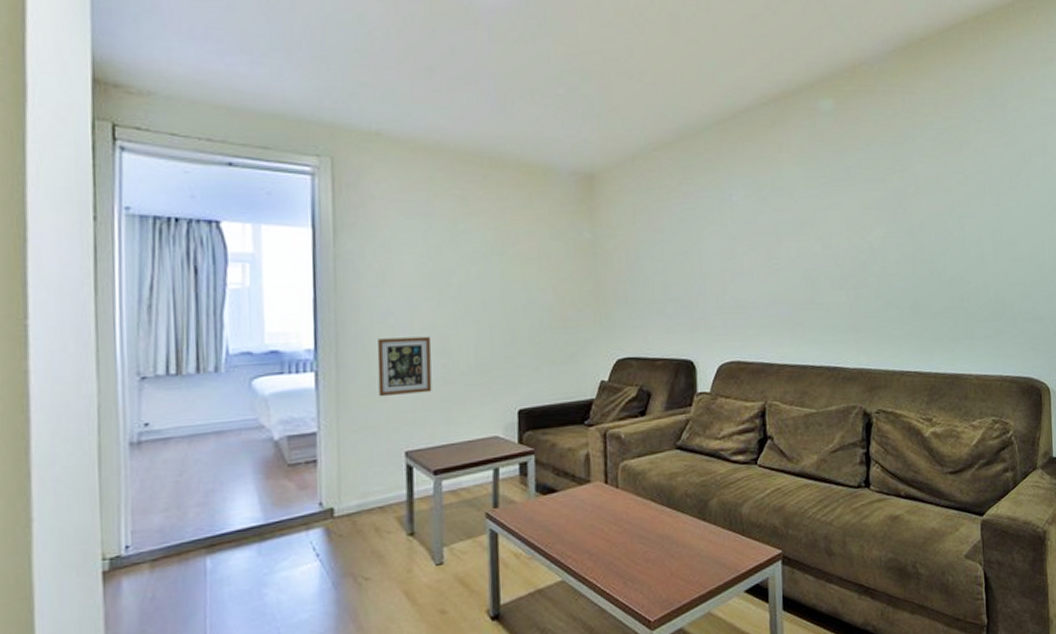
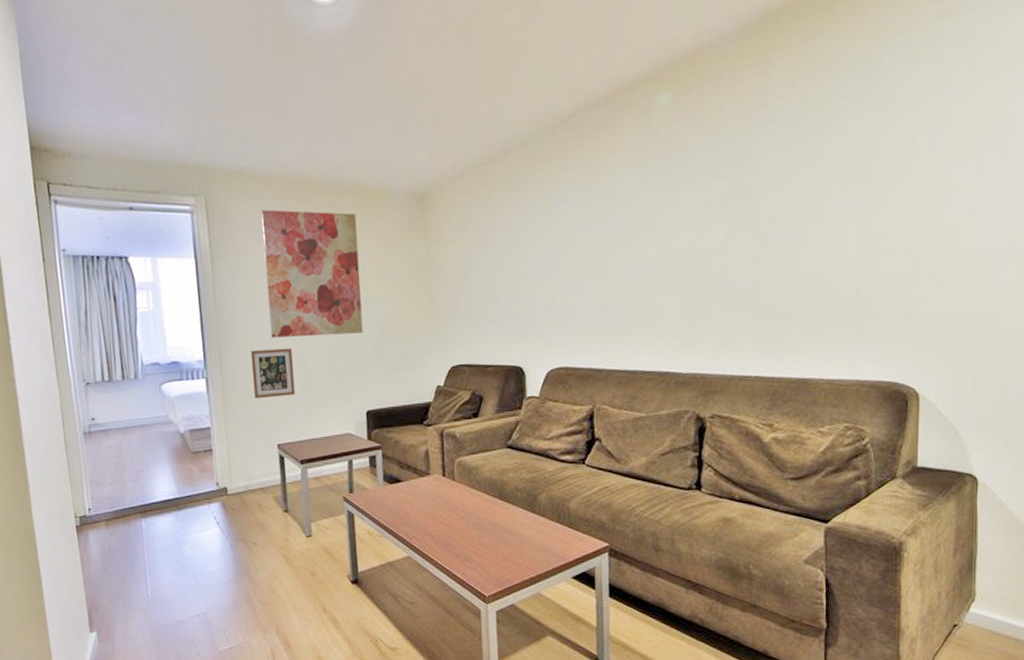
wall art: none [402,178,518,325] -> present [261,209,363,338]

